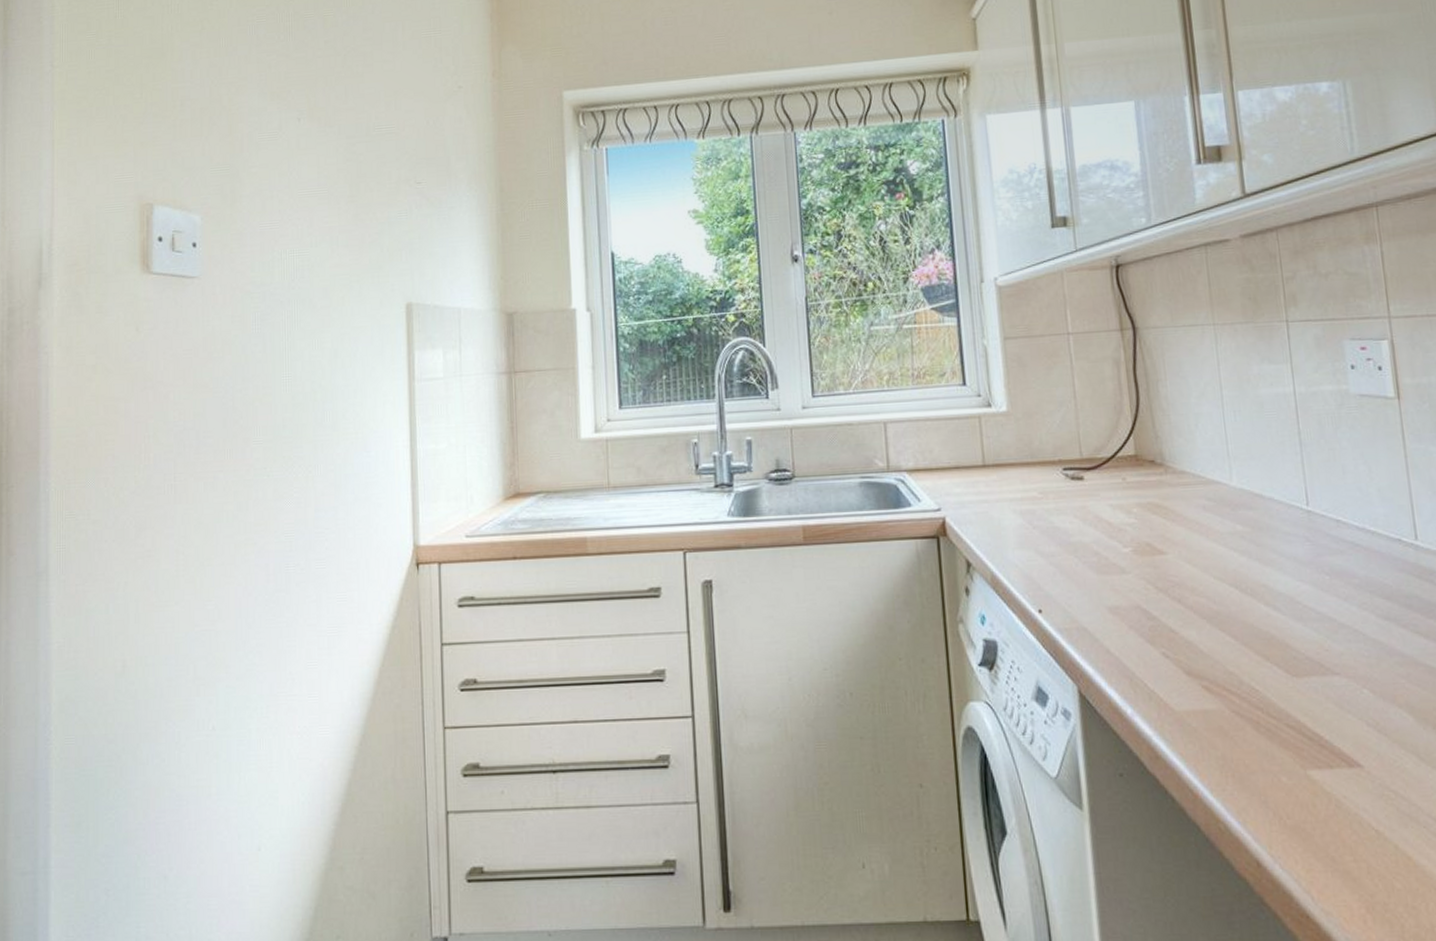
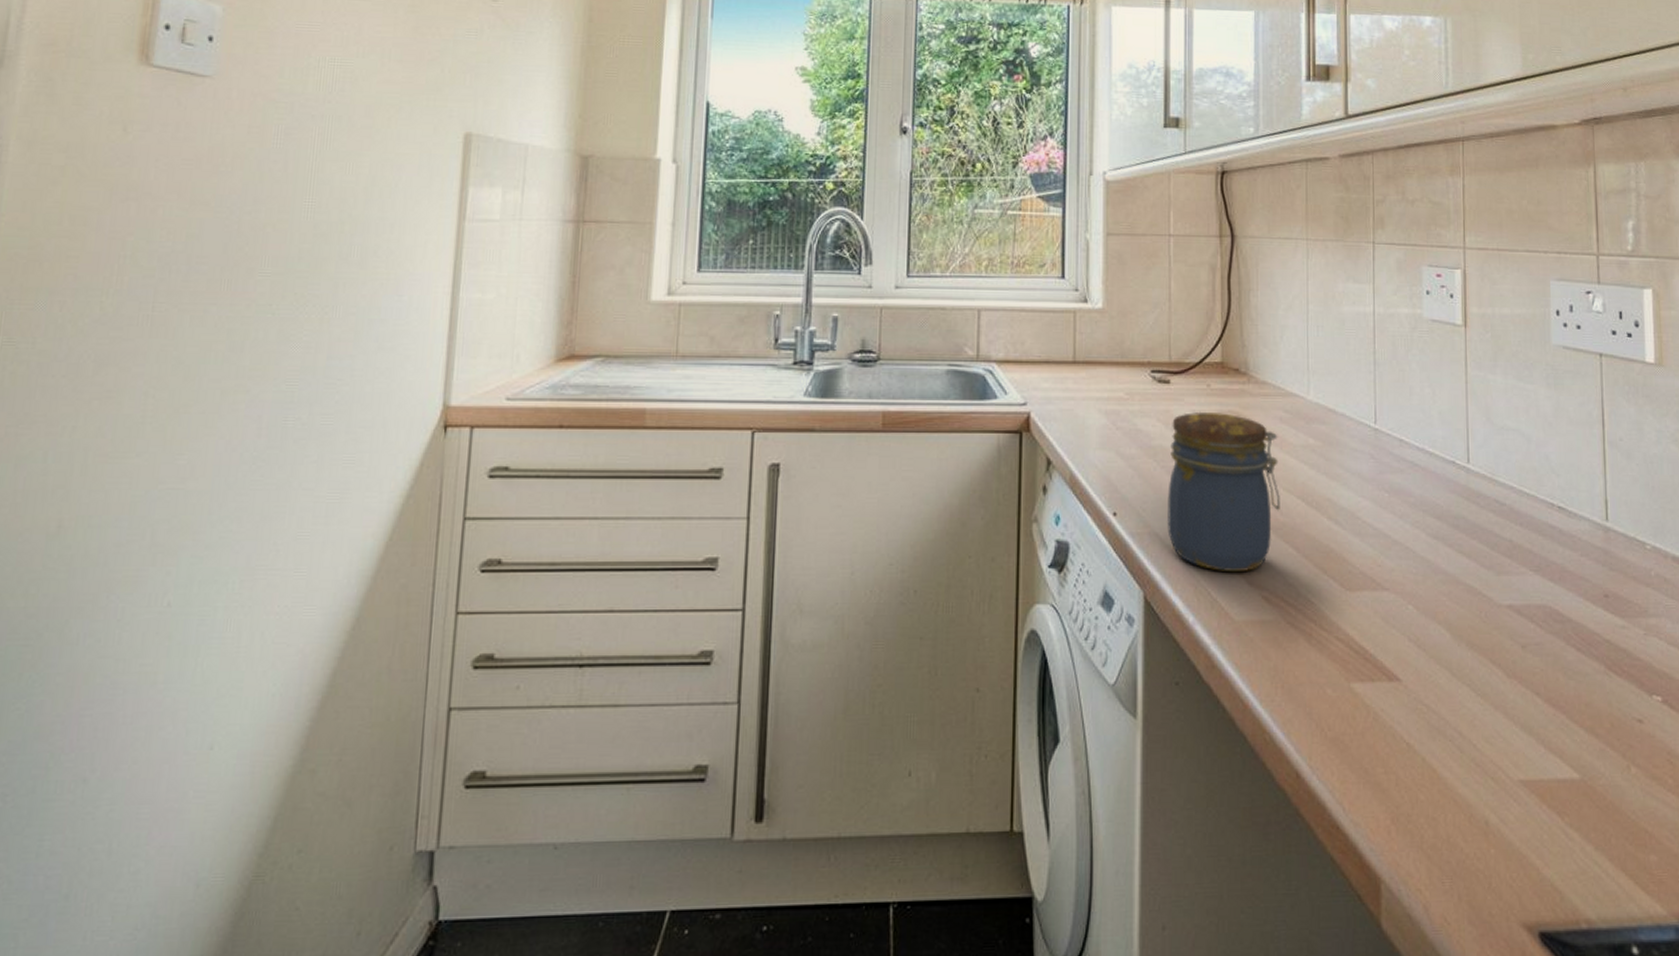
jar: none [1089,505,1213,663] -> present [1167,411,1280,571]

